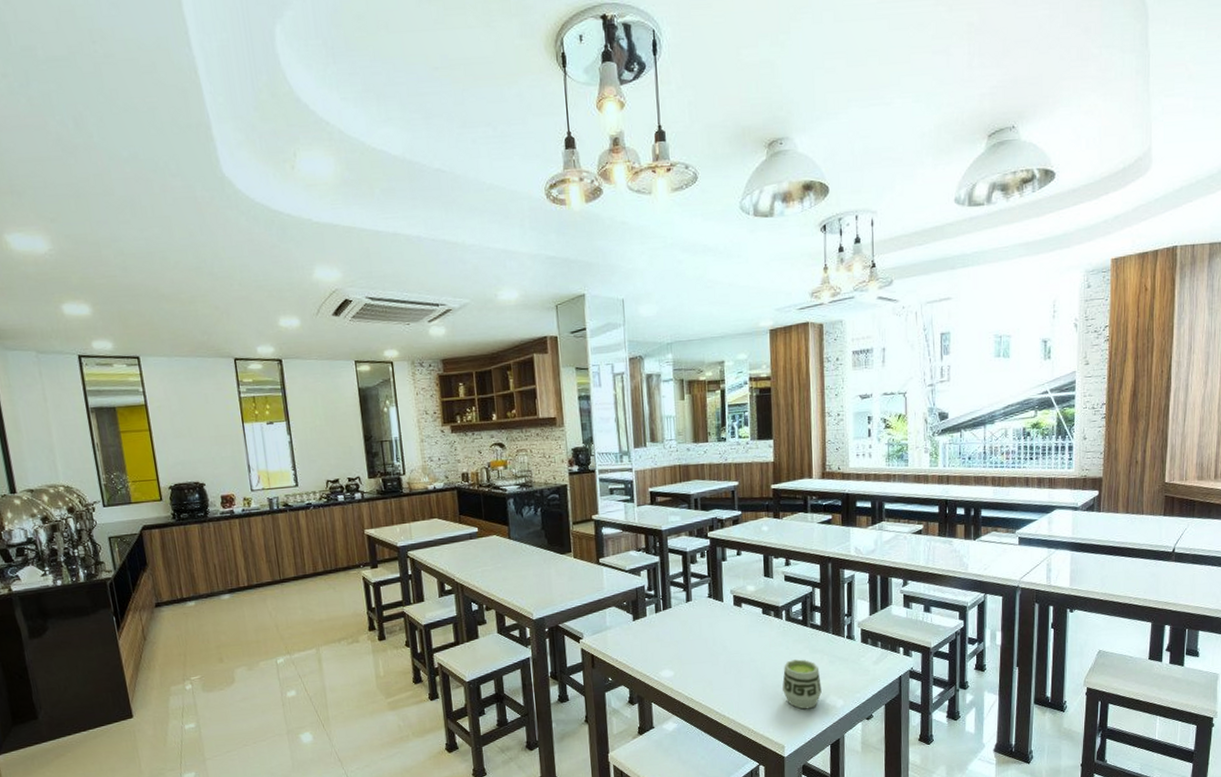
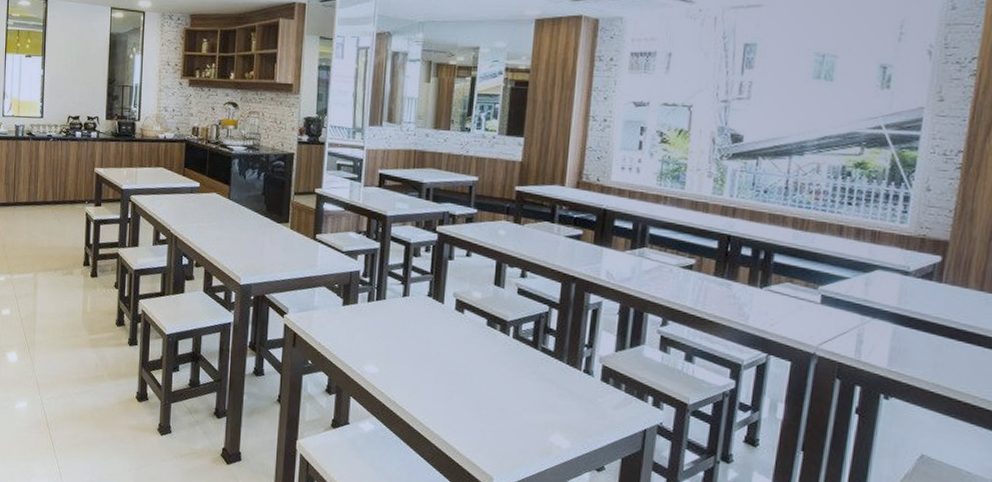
cup: present [782,659,822,709] -> none [499,383,546,443]

